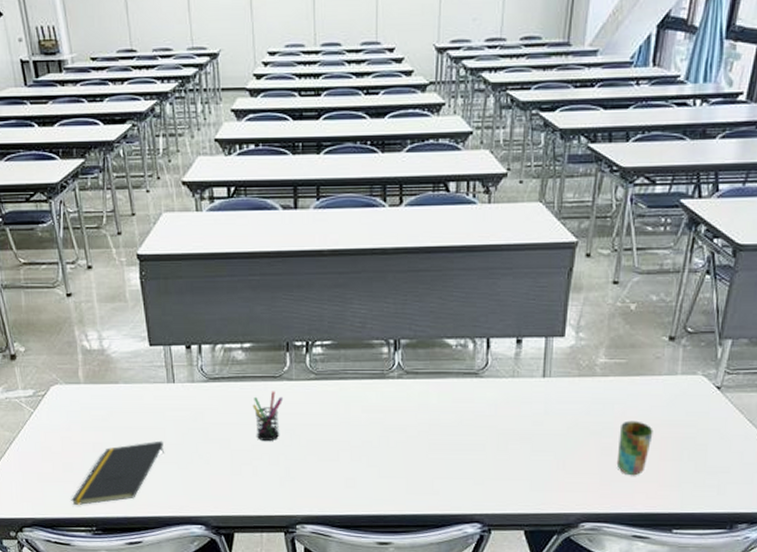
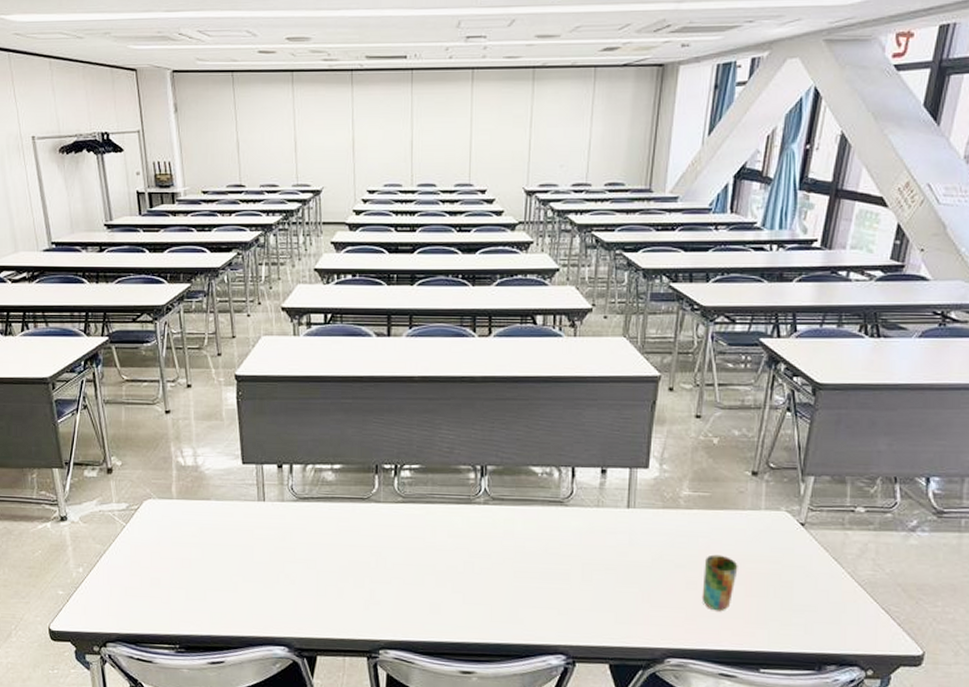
notepad: present [71,440,164,506] -> none [156,558,251,622]
pen holder: present [252,391,284,442] -> none [340,512,371,564]

